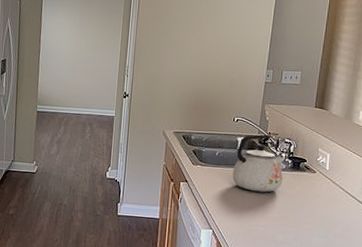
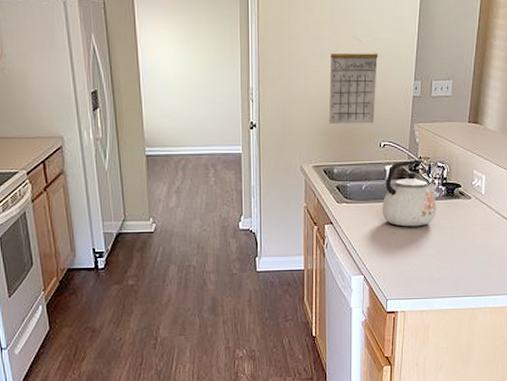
calendar: none [190,33,237,102] -> present [328,37,379,124]

